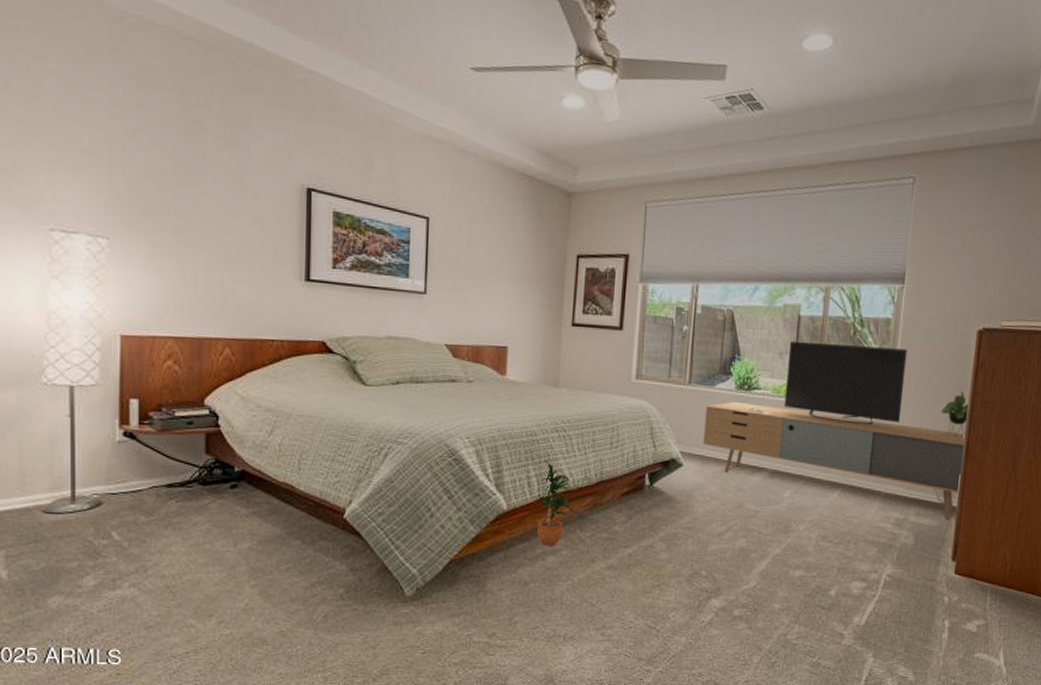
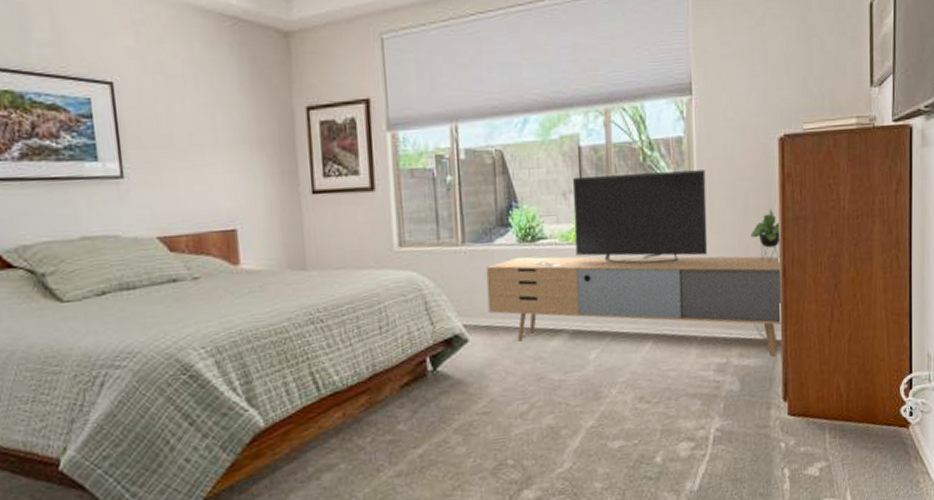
potted plant: present [534,460,572,546] -> none [295,359,344,462]

